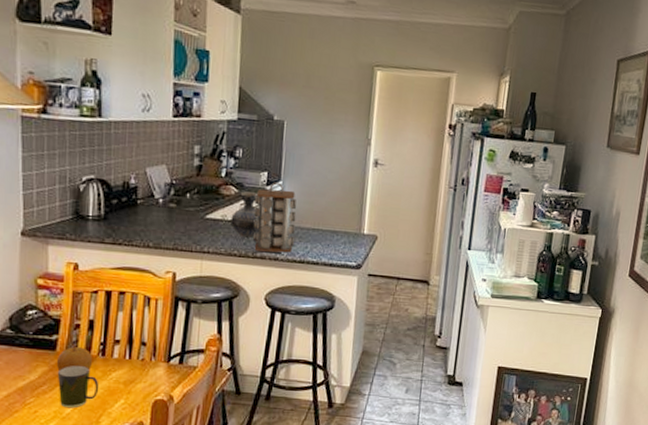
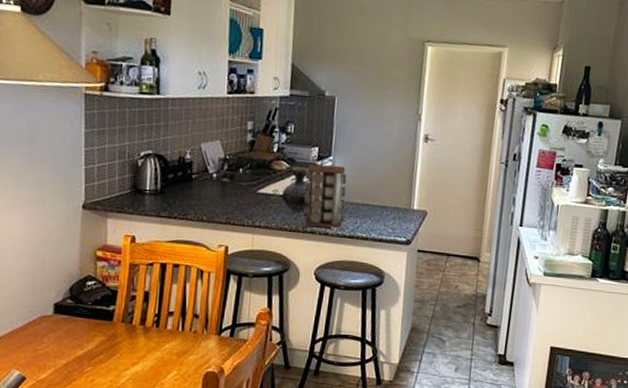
fruit: present [56,343,93,371] -> none [112,314,148,341]
mug: present [57,365,99,409] -> none [113,335,153,378]

